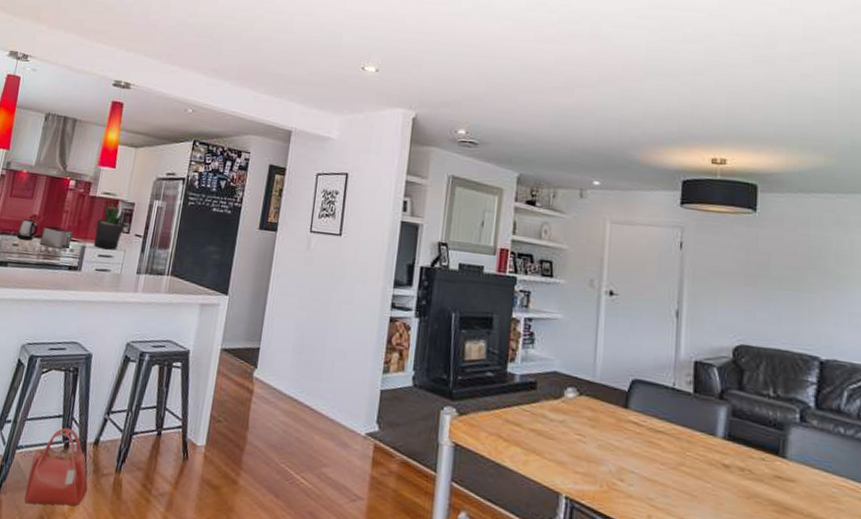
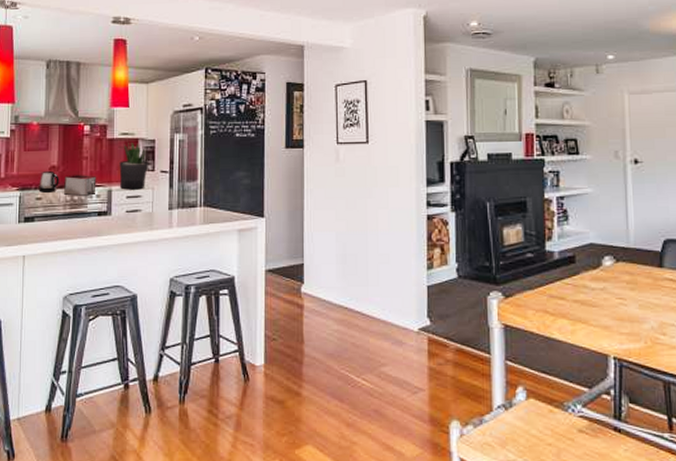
handbag: present [24,427,88,506] -> none [92,369,155,447]

